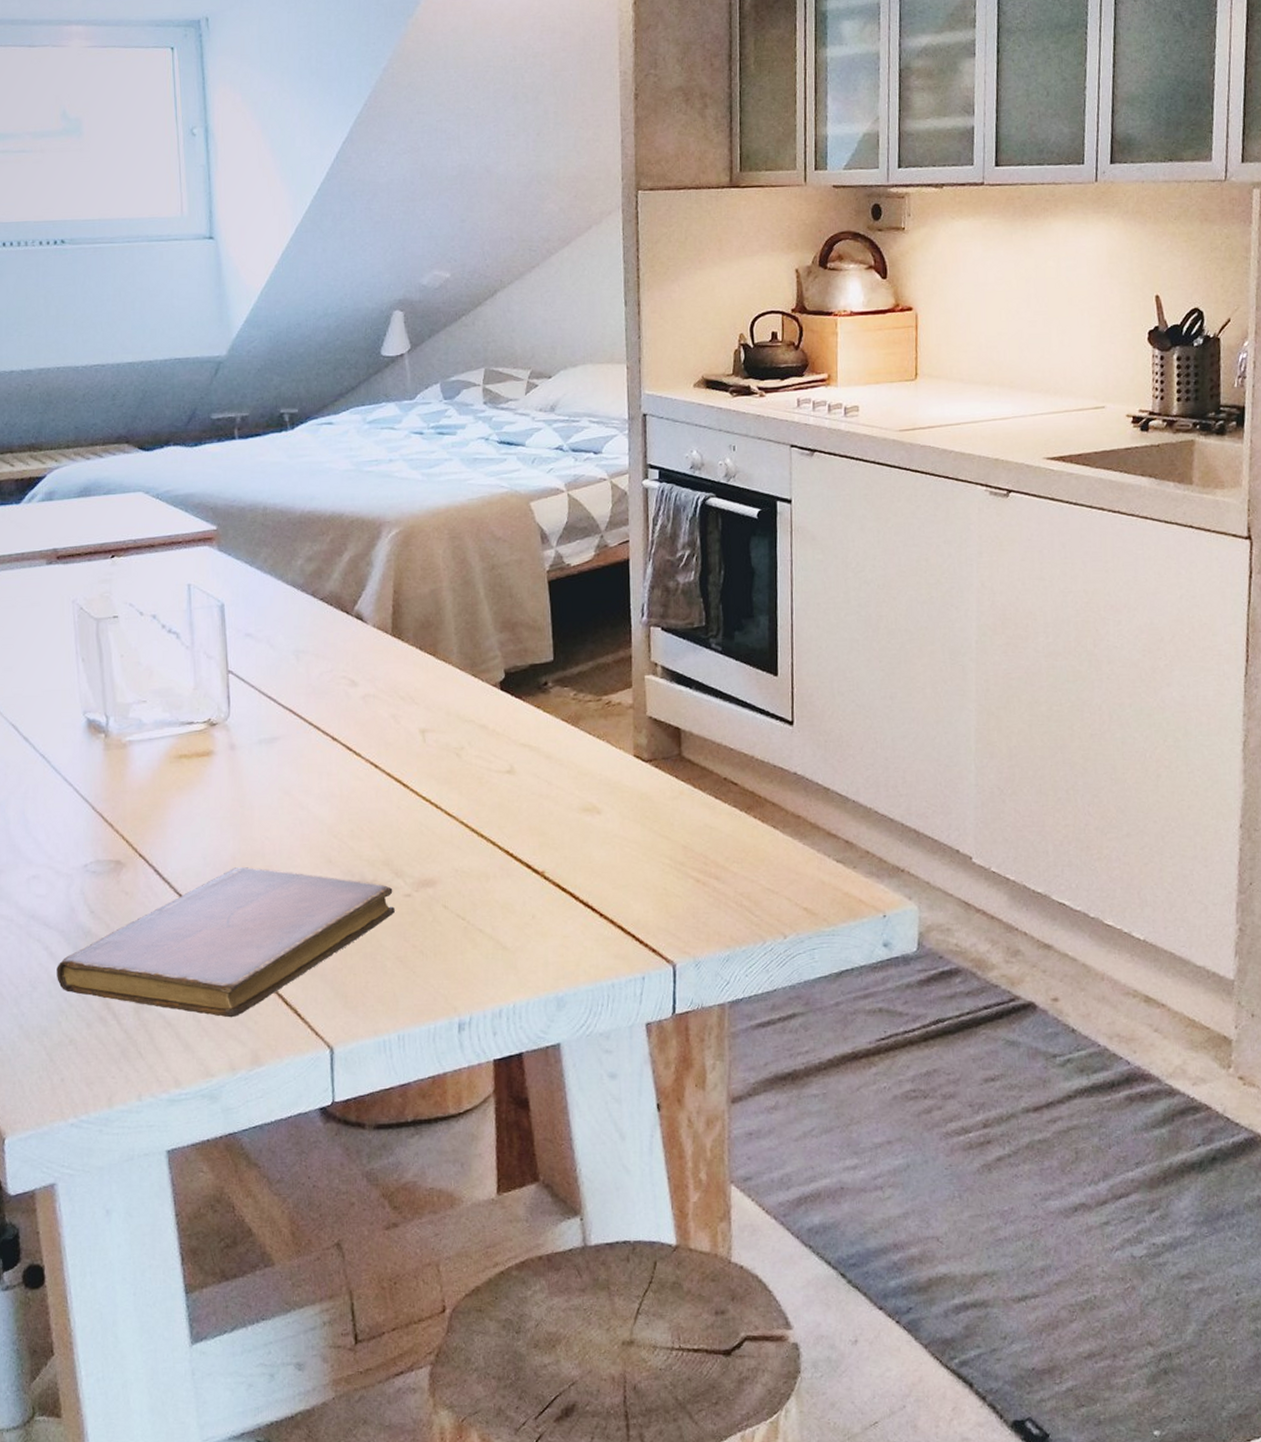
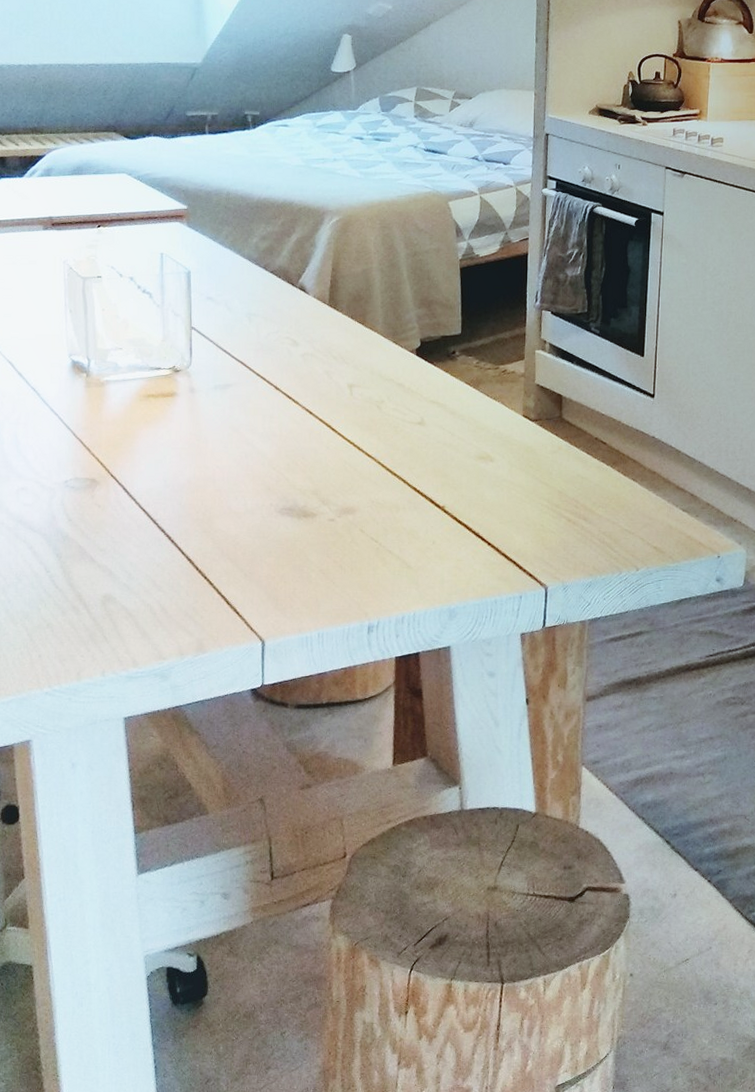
notebook: present [57,867,395,1018] -> none [38,490,320,612]

